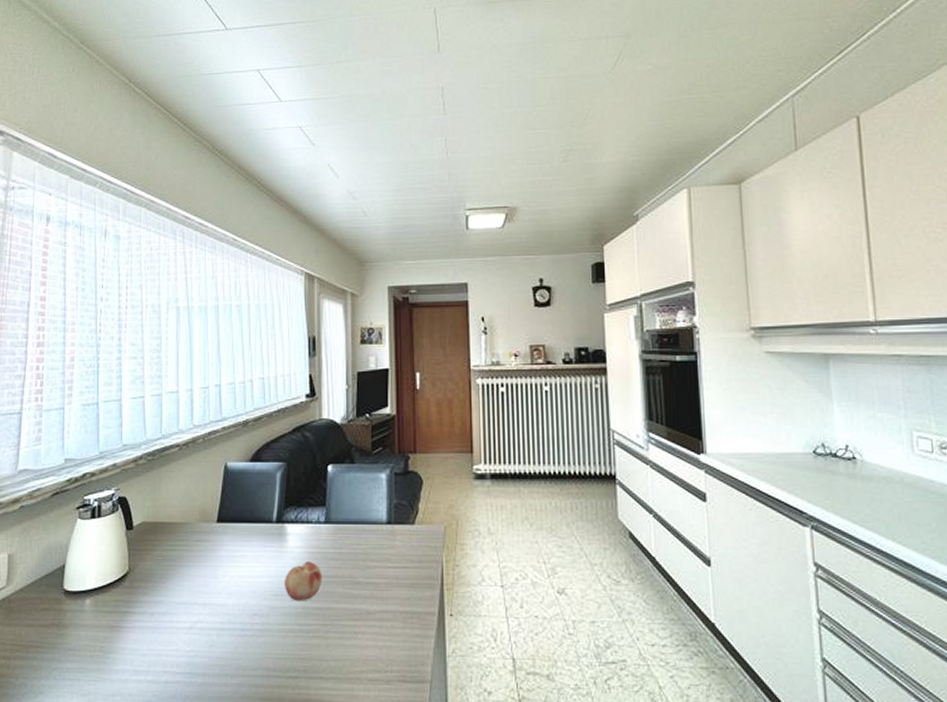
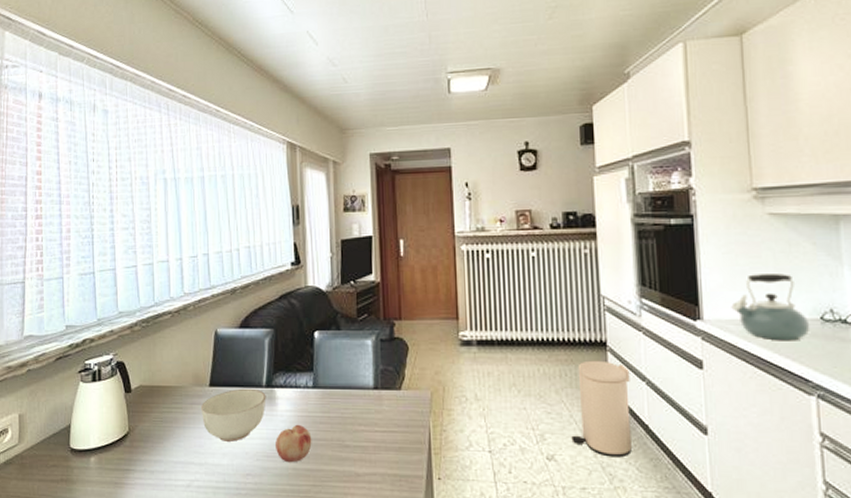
bowl: none [206,524,276,580] -> present [200,388,266,442]
pedal bin: none [582,493,639,590] -> present [571,360,632,458]
kettle: none [732,409,804,474] -> present [731,274,810,341]

